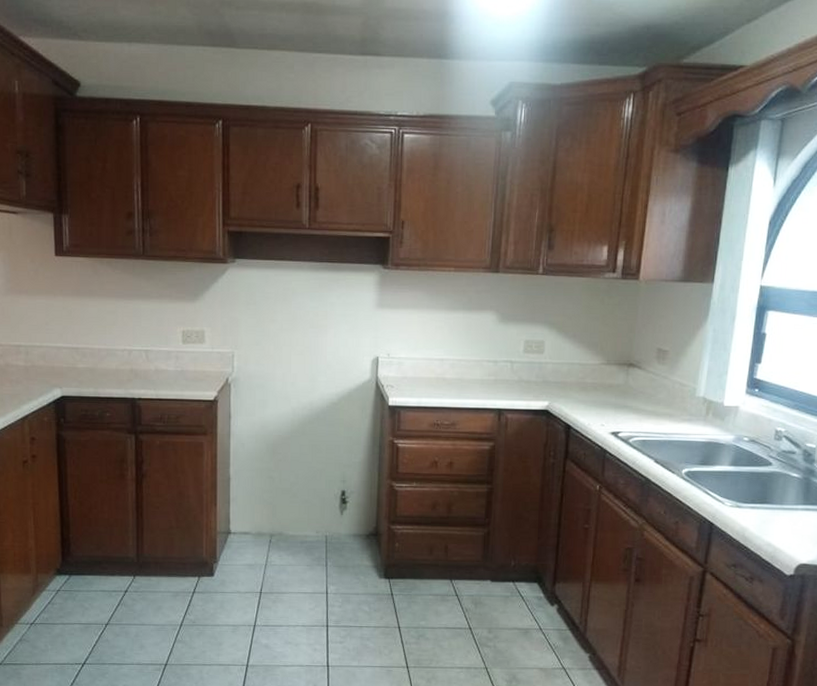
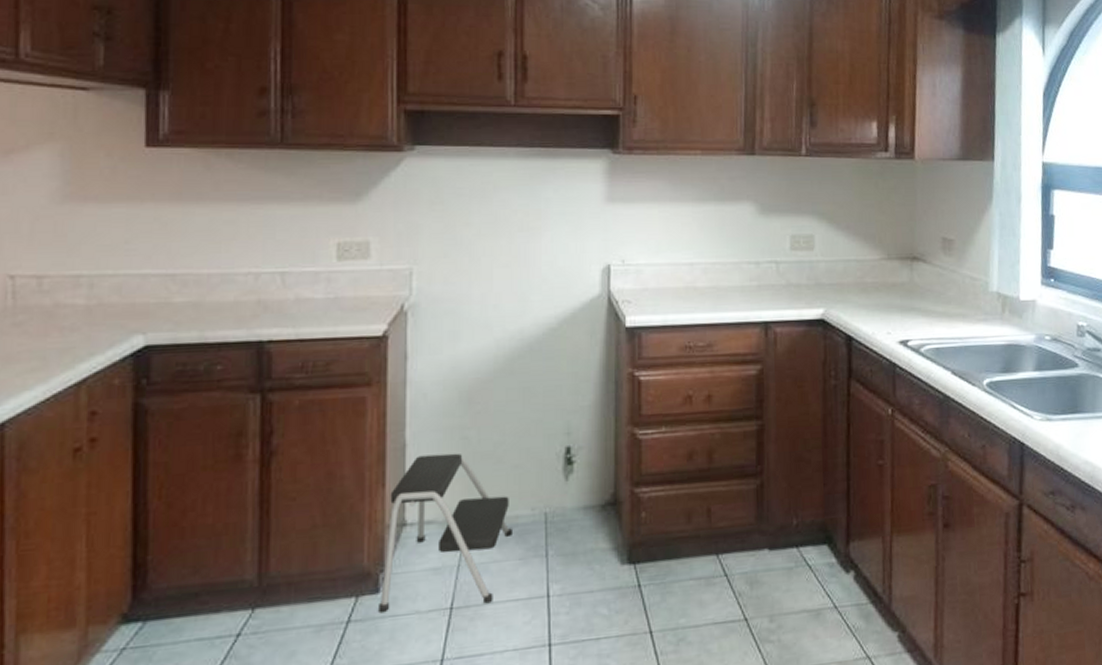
step stool: none [213,487,303,593] -> present [379,453,512,612]

